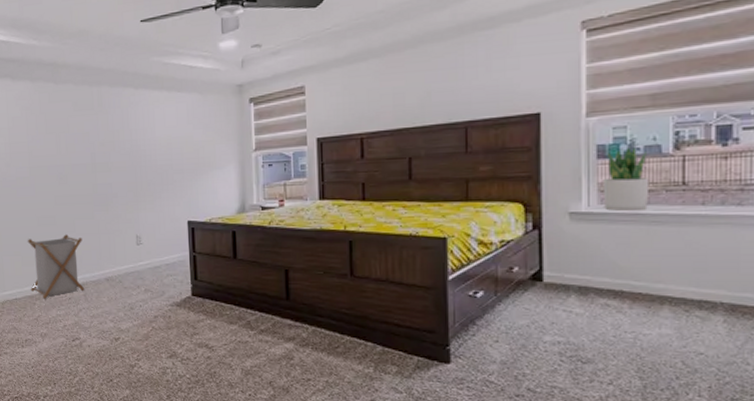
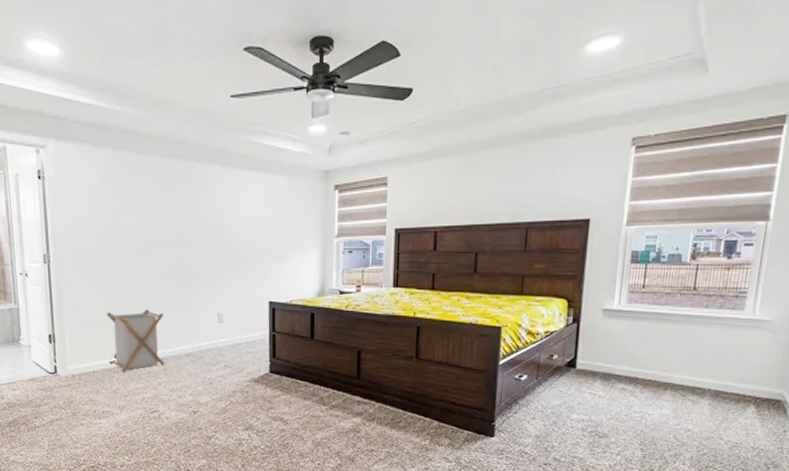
planter: present [603,146,648,212] -> none [631,254,670,311]

